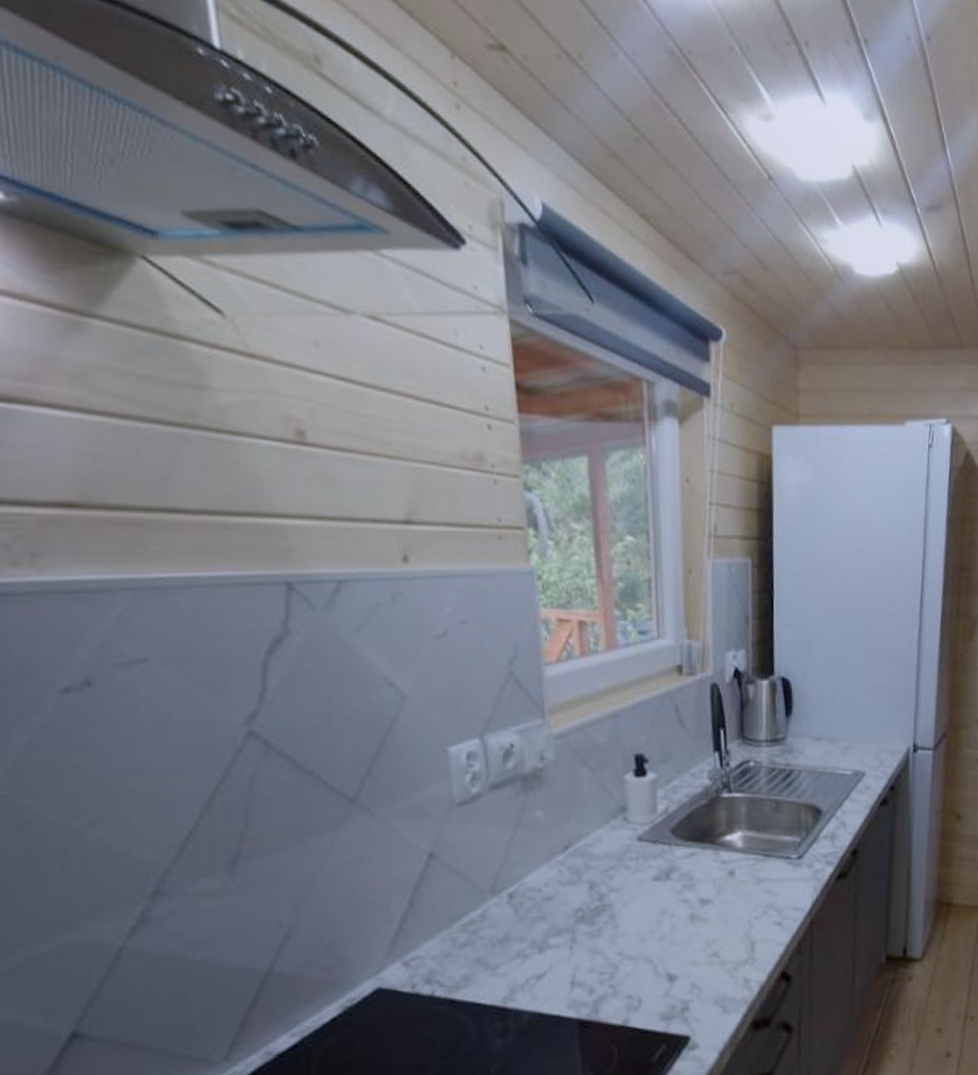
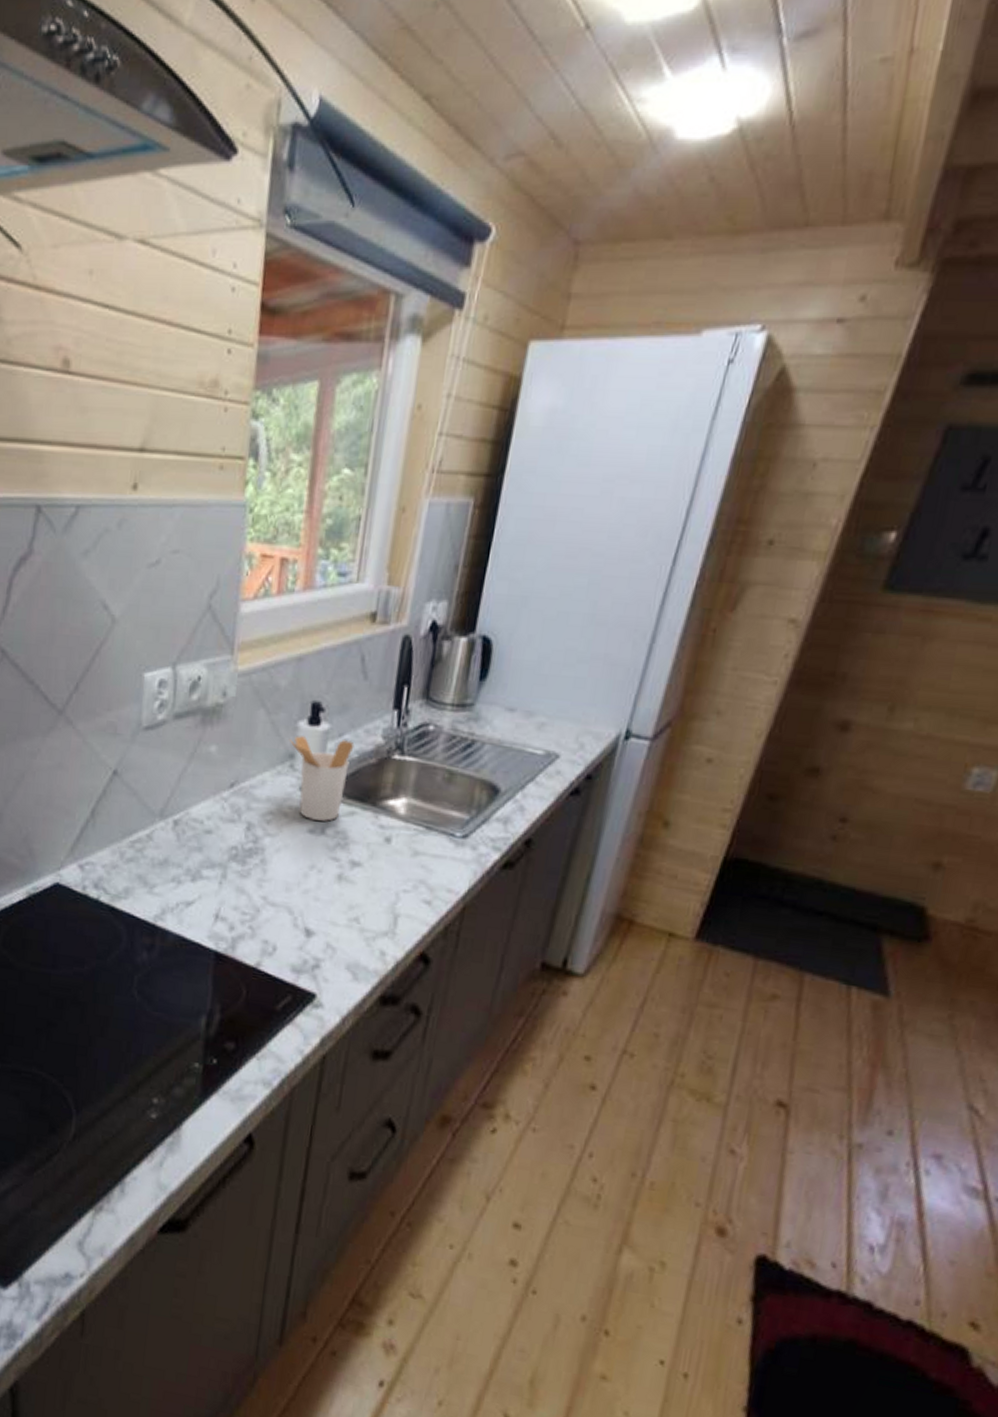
utensil holder: none [617,786,684,868] -> present [289,736,355,821]

